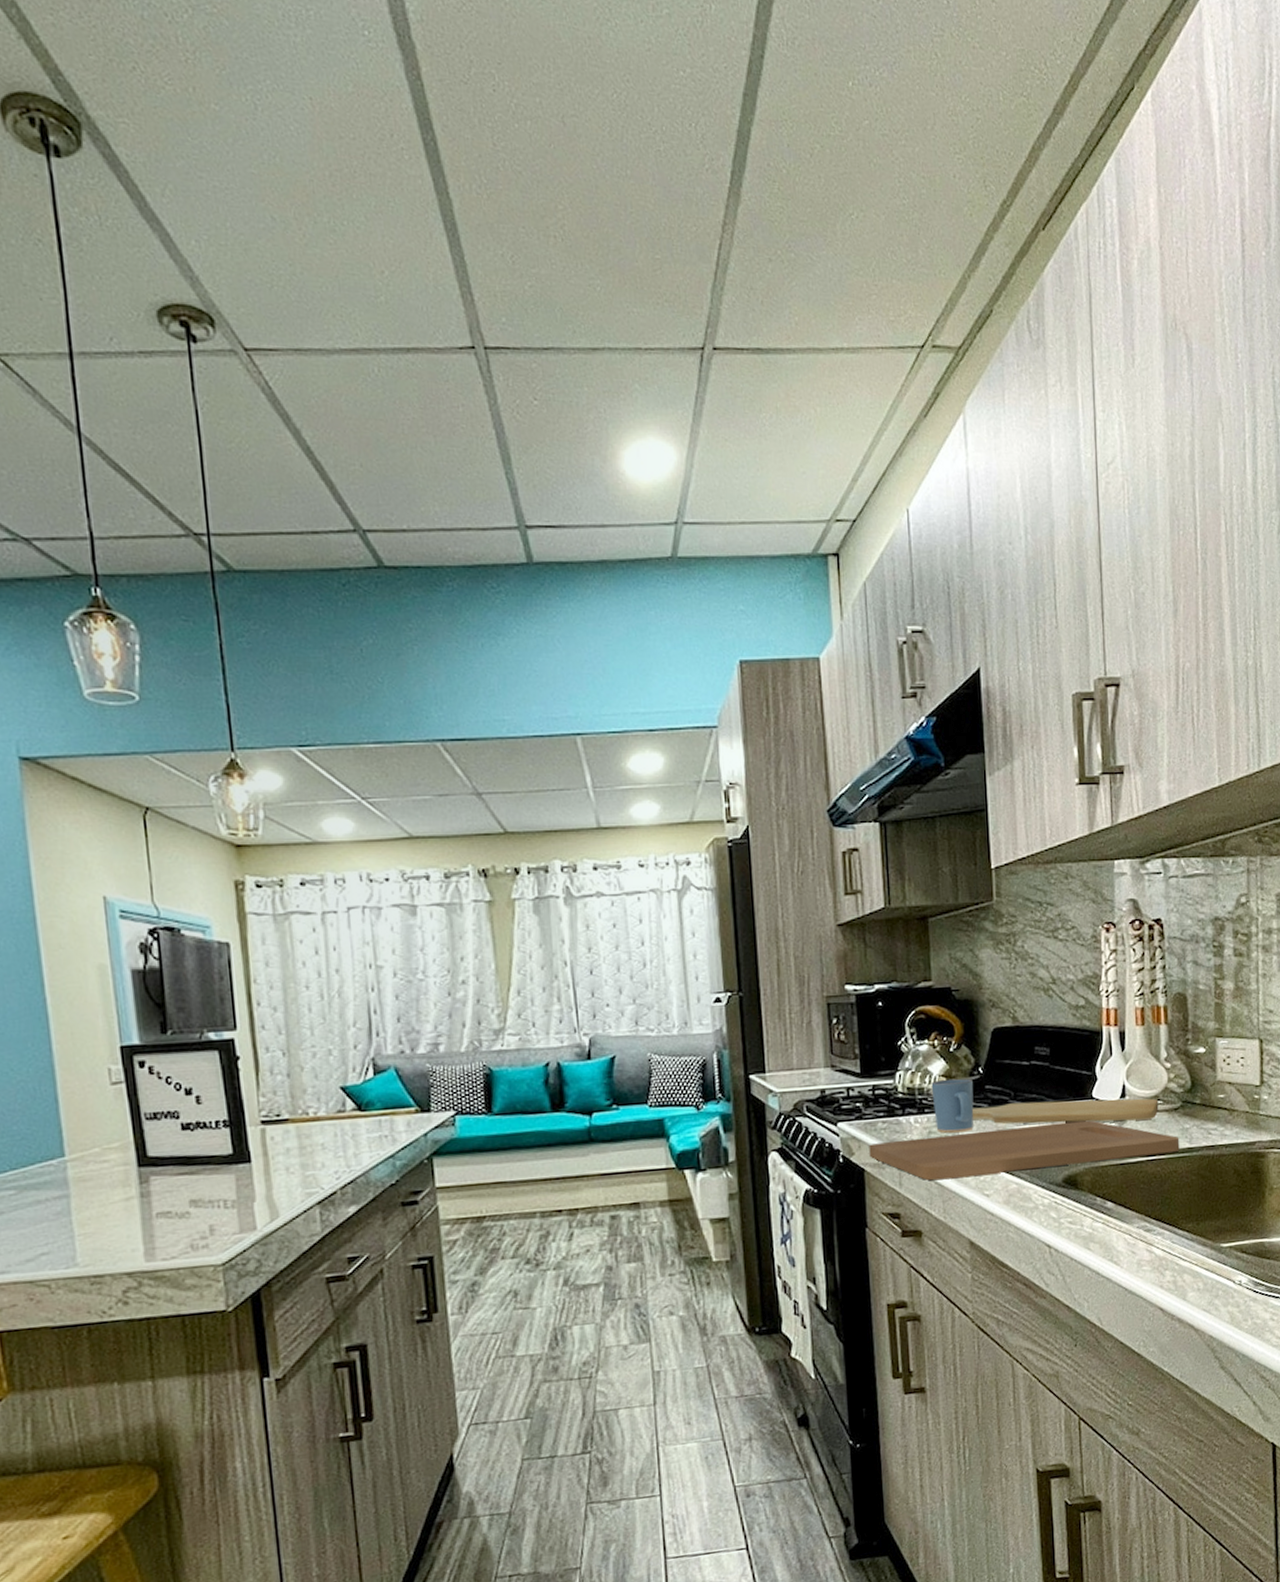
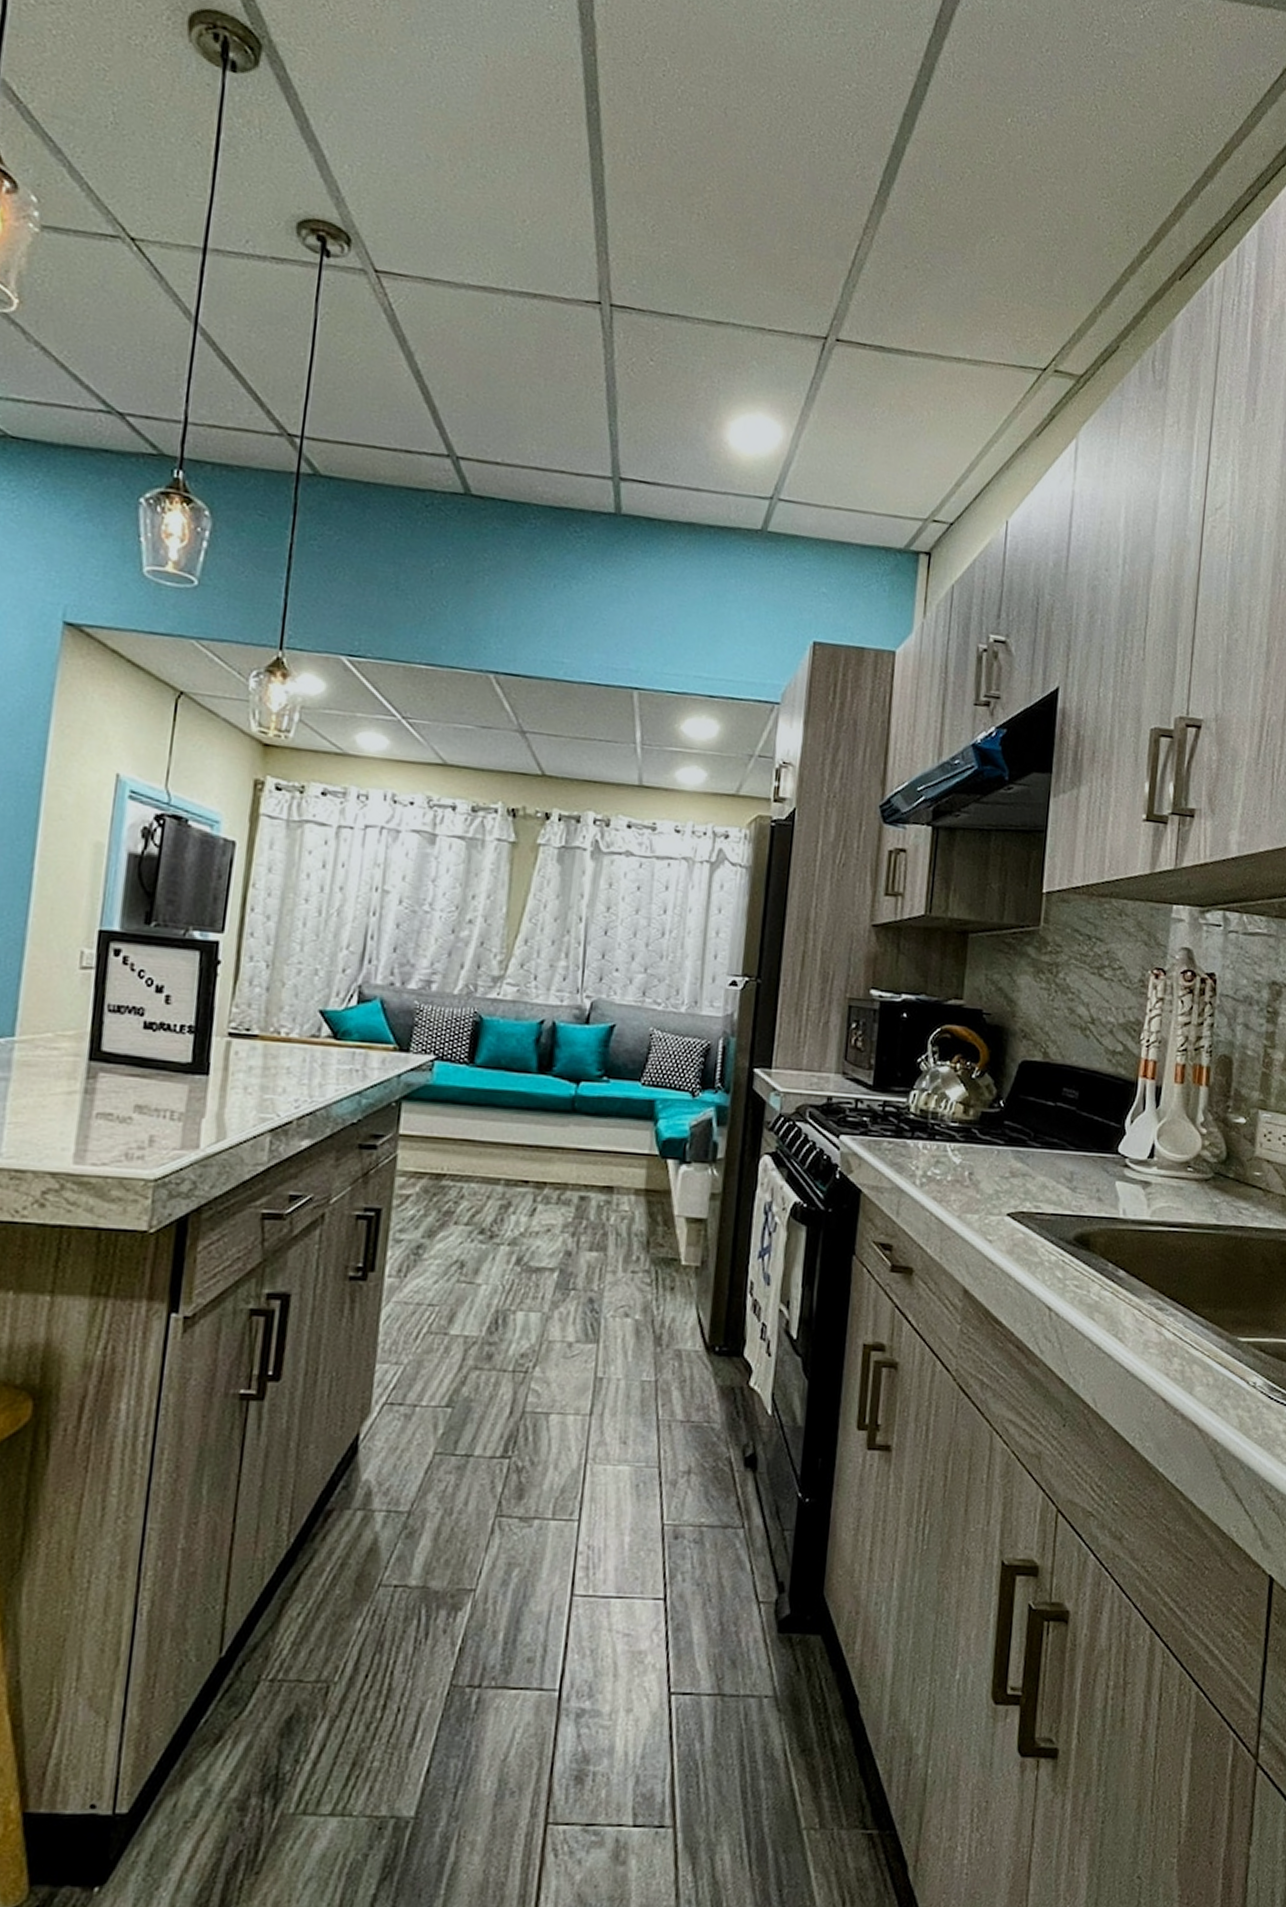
cutting board: present [869,1120,1180,1181] -> none [869,1164,1207,1227]
mug: present [931,1078,974,1133] -> none [945,1106,993,1167]
chopping board: present [971,1098,1159,1124] -> none [985,1143,1189,1186]

